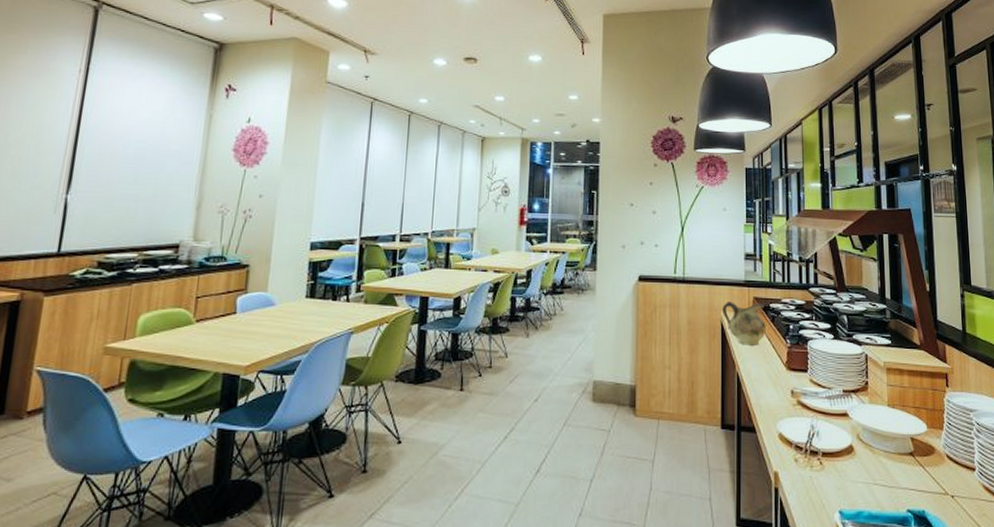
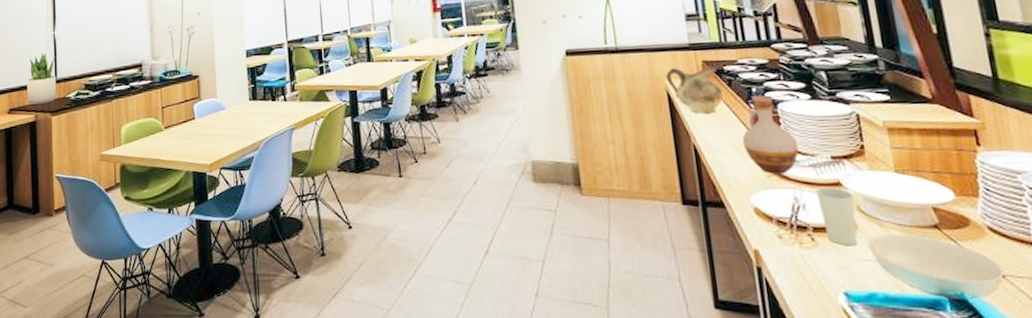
planter: none [13,218,64,280] -> present [27,52,57,105]
jug: none [777,332,820,404] -> present [742,95,799,174]
cup: none [828,416,856,470] -> present [816,186,858,246]
bowl: none [861,460,953,516] -> present [867,234,1004,299]

